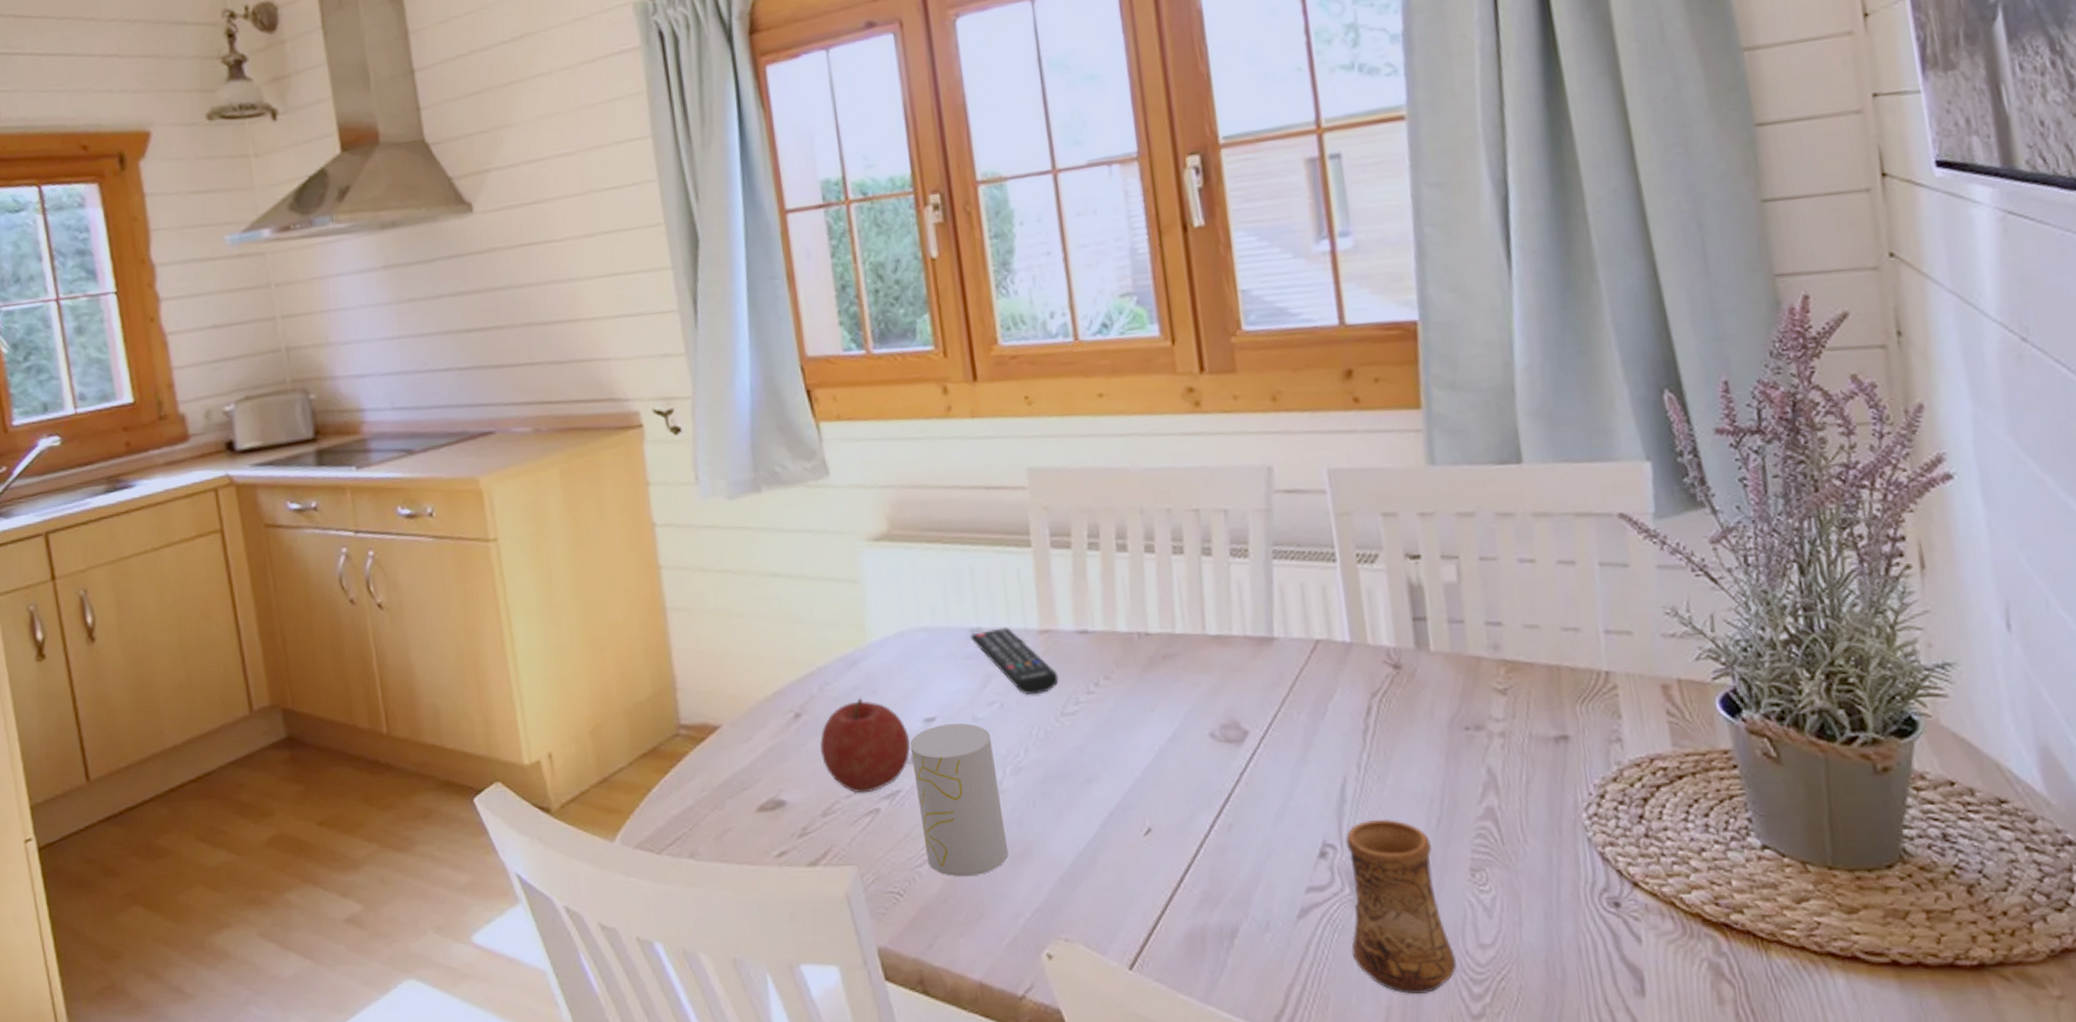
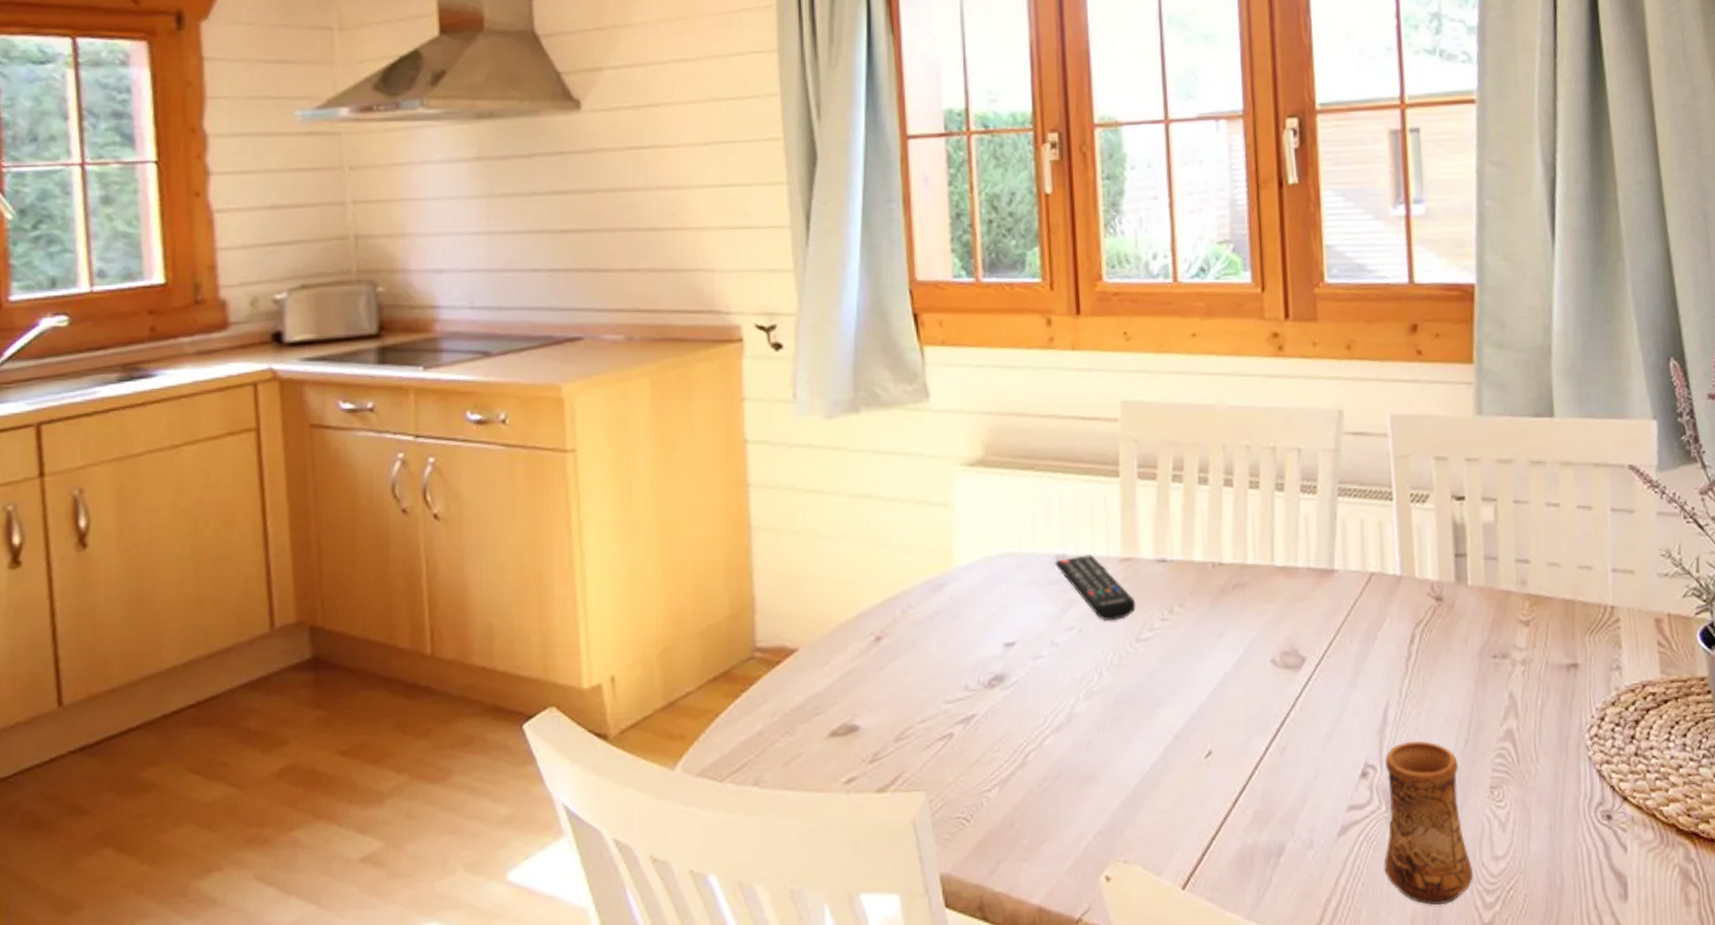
fruit: present [820,697,911,794] -> none [899,621,989,718]
cup: present [909,723,1009,877] -> none [988,647,1076,802]

